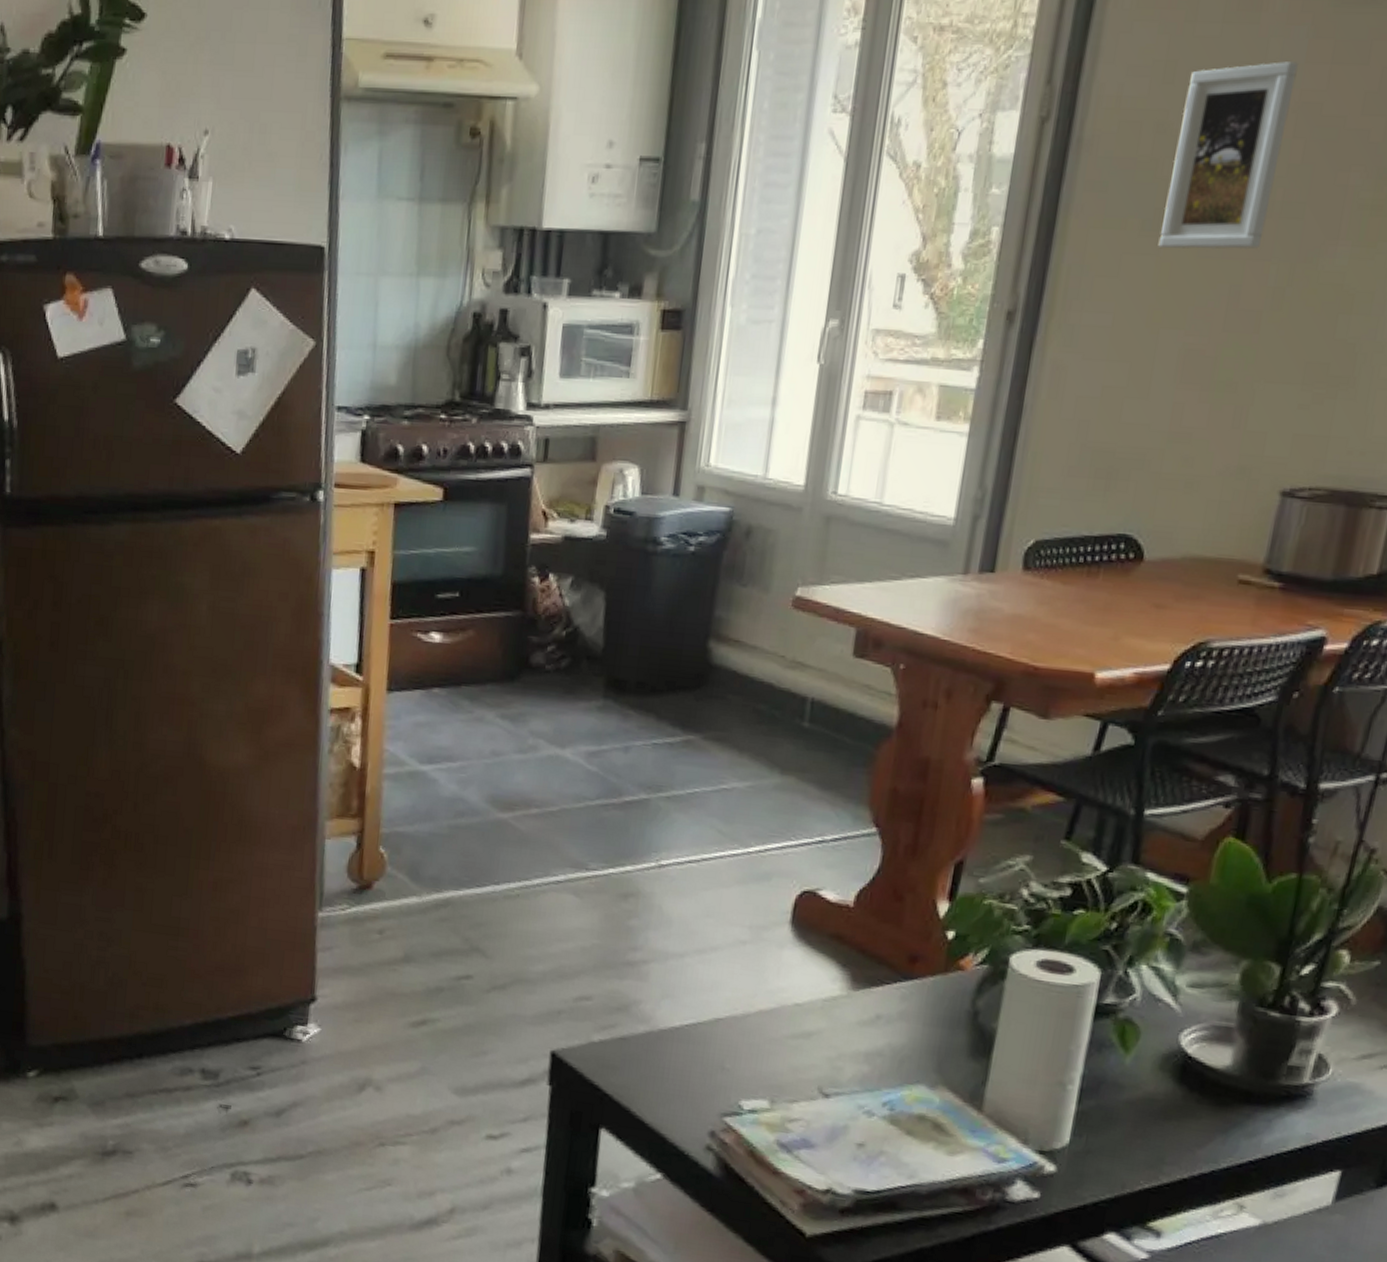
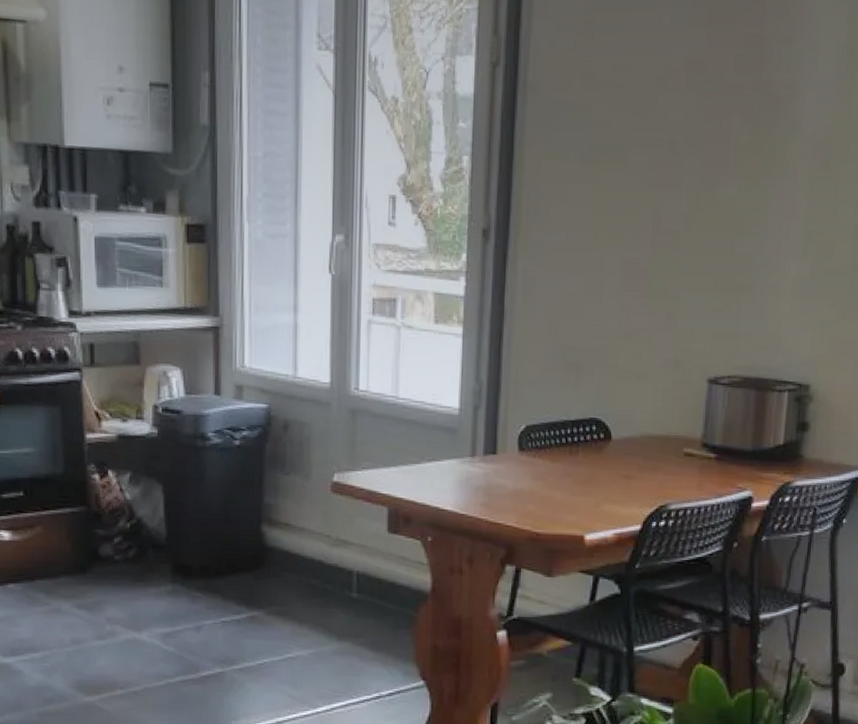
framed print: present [1158,61,1298,250] -> none [595,26,685,180]

